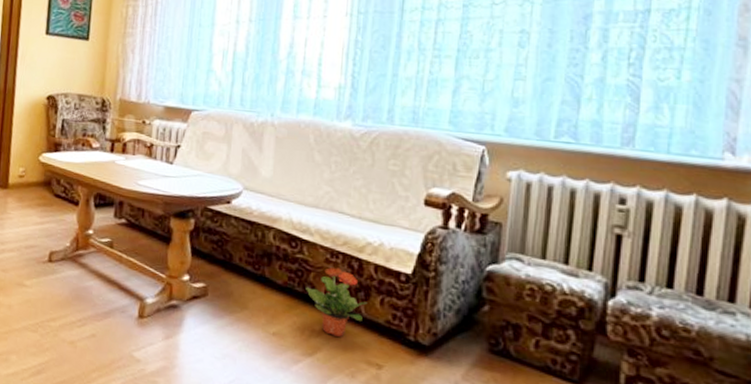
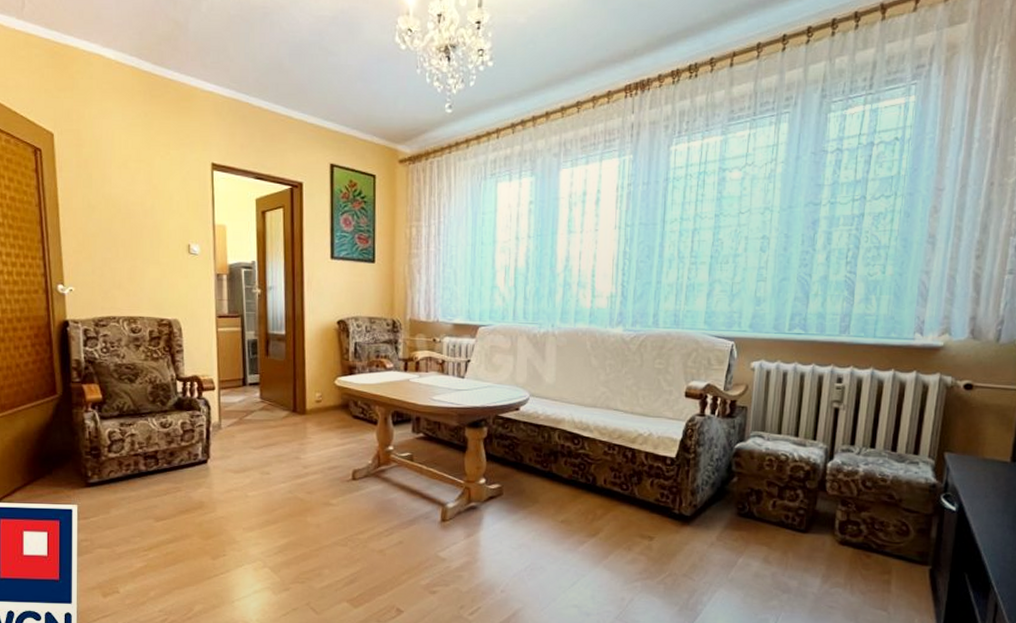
potted plant: present [306,267,368,337] -> none [588,458,640,517]

